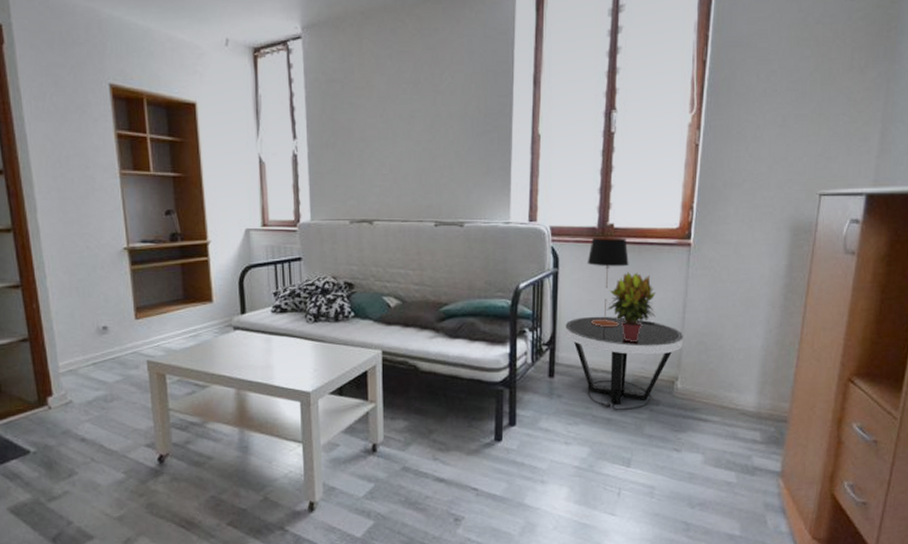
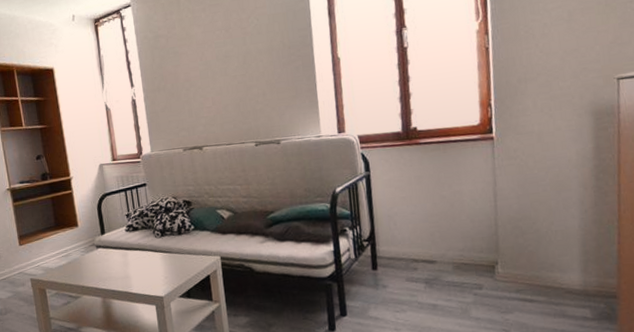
side table: present [565,316,684,411] -> none [382,210,499,297]
table lamp: present [587,236,629,328] -> none [395,138,436,221]
potted plant: present [606,272,656,342] -> none [419,169,468,232]

